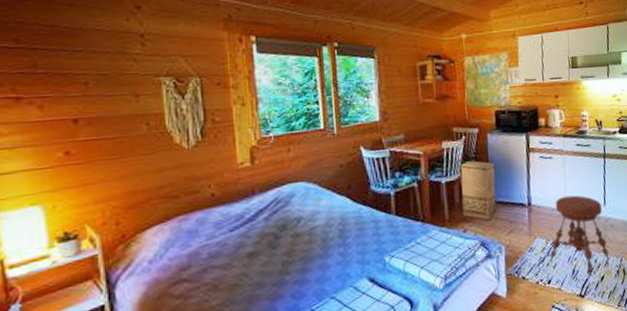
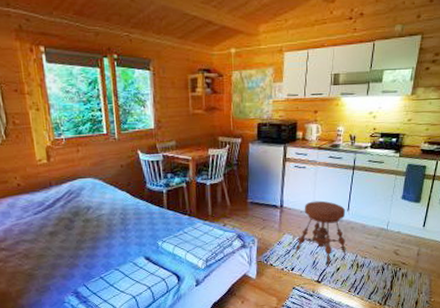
cardboard box: present [460,161,497,220] -> none [223,167,254,218]

